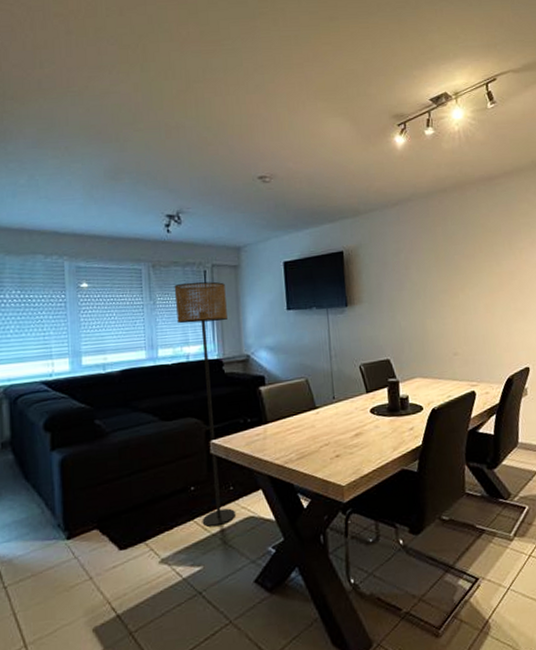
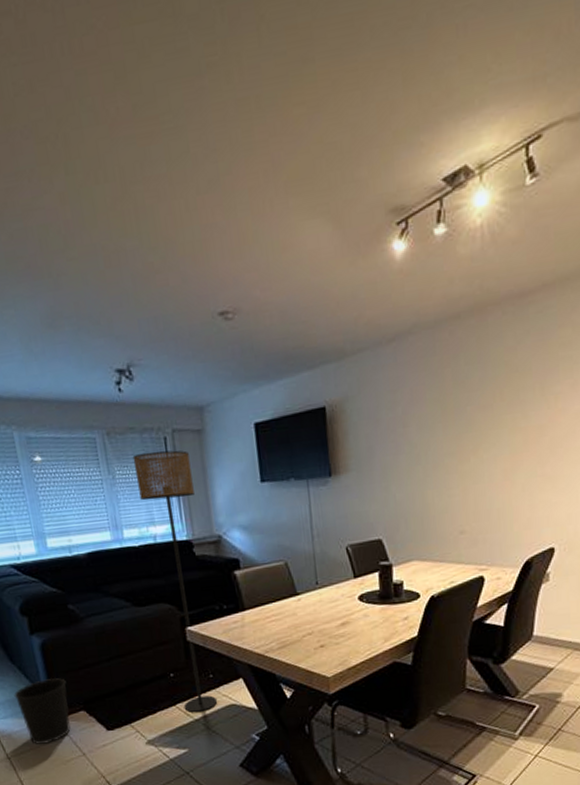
wastebasket: none [23,495,82,570] -> present [14,678,71,745]

